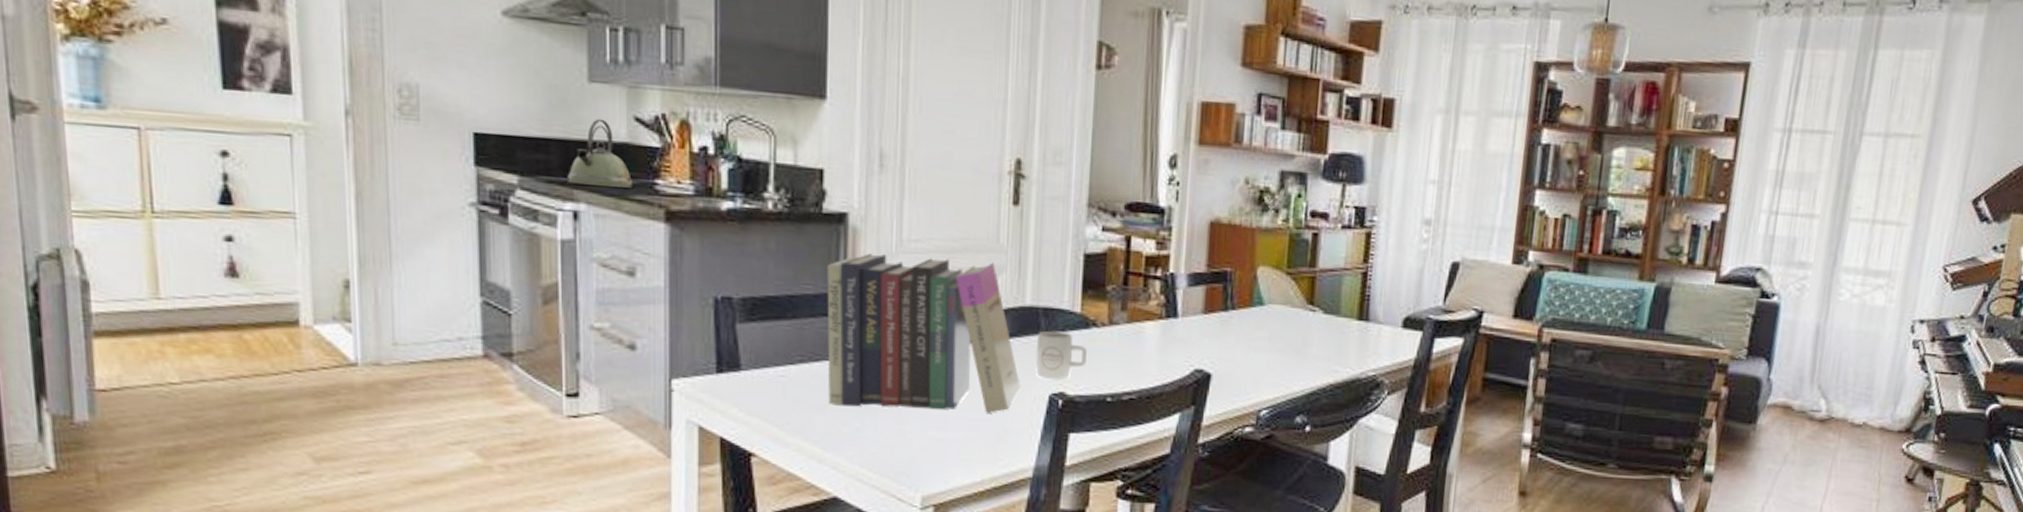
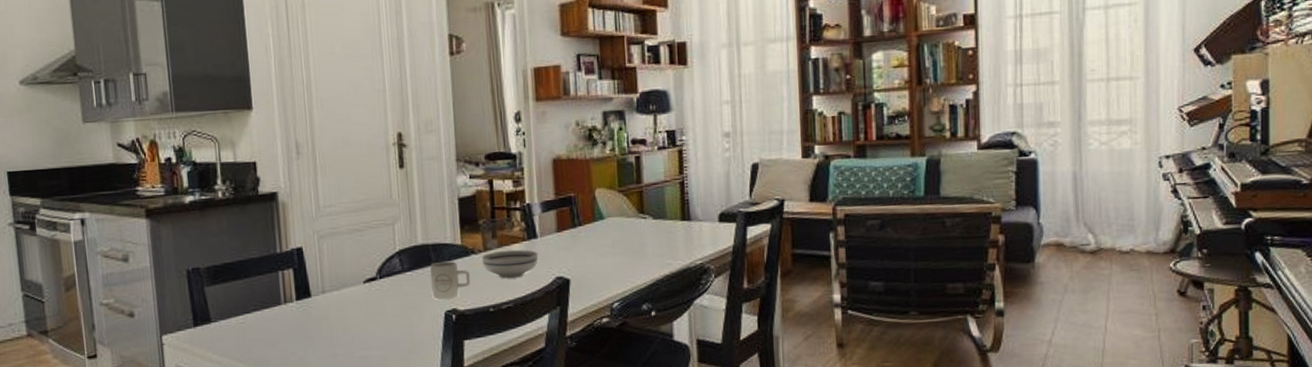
kettle: present [566,118,634,189] -> none [73,148,121,200]
books: present [827,253,1021,413] -> none [266,214,422,340]
bowl: none [1104,327,1177,364] -> present [481,249,539,279]

